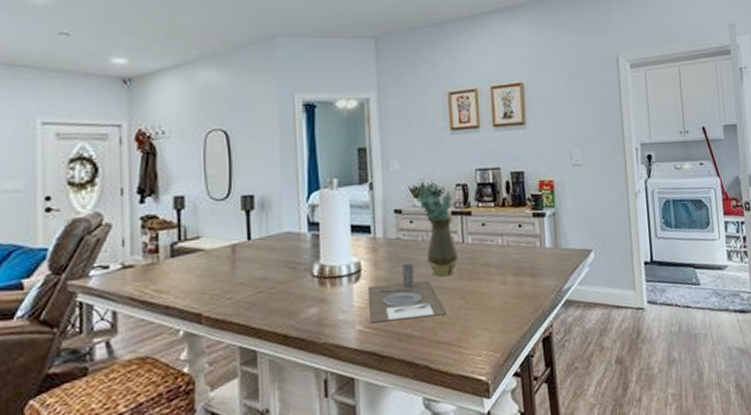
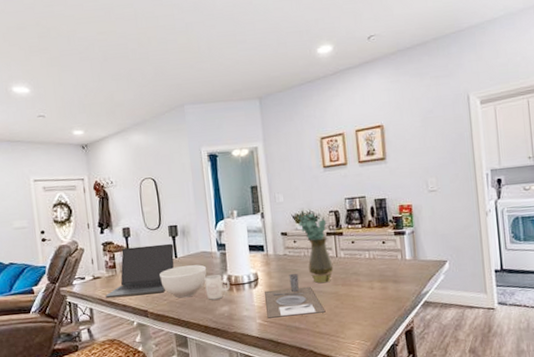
laptop: none [139,219,247,297] -> present [106,243,175,299]
bowl: none [223,250,292,297] -> present [159,264,207,298]
mug: none [287,263,322,299] -> present [204,274,230,300]

